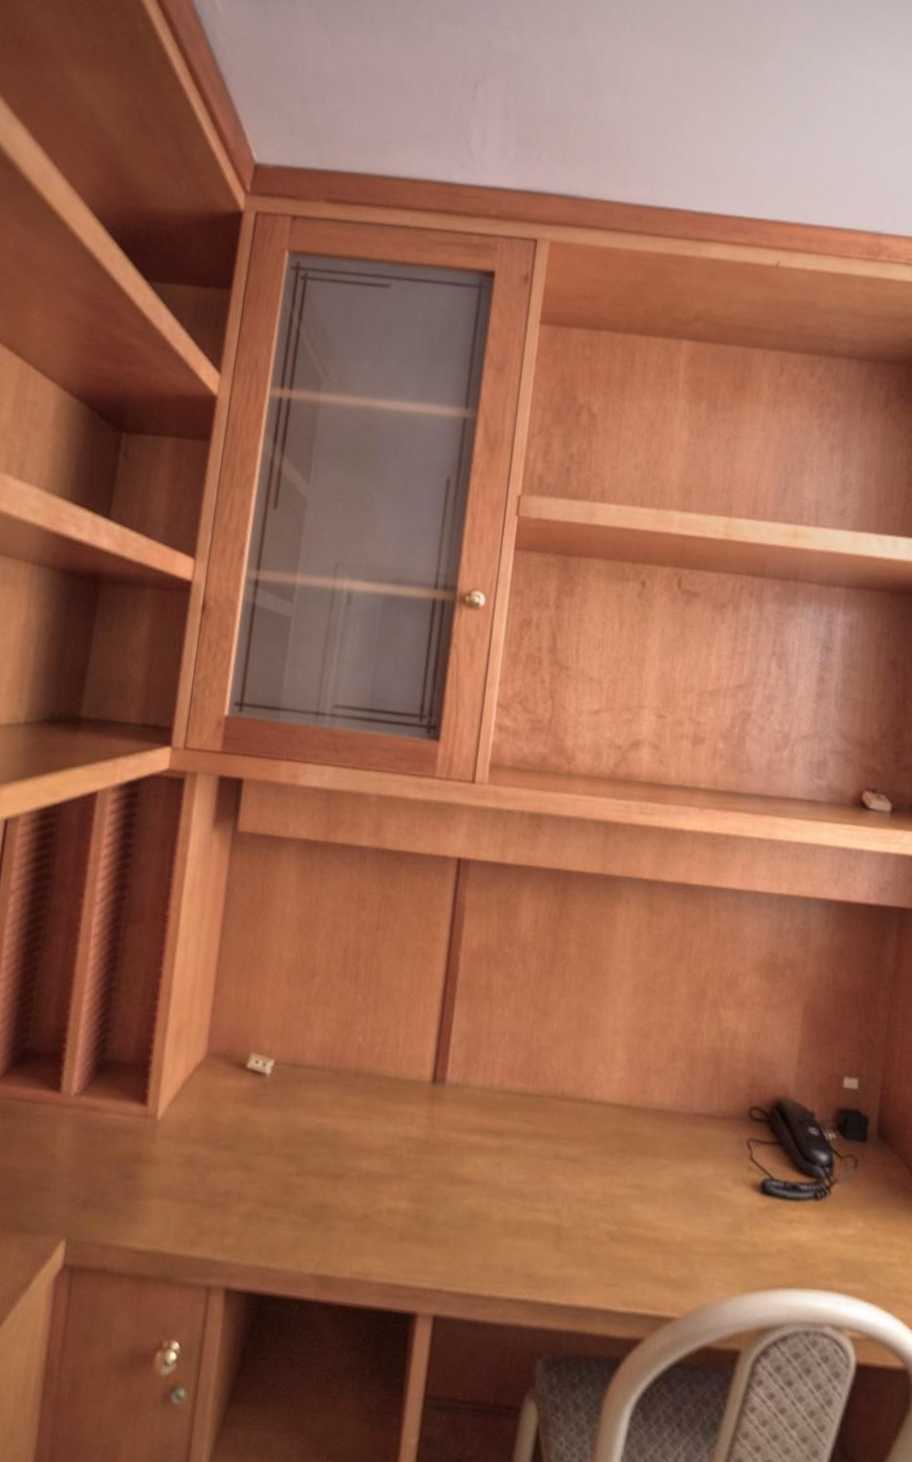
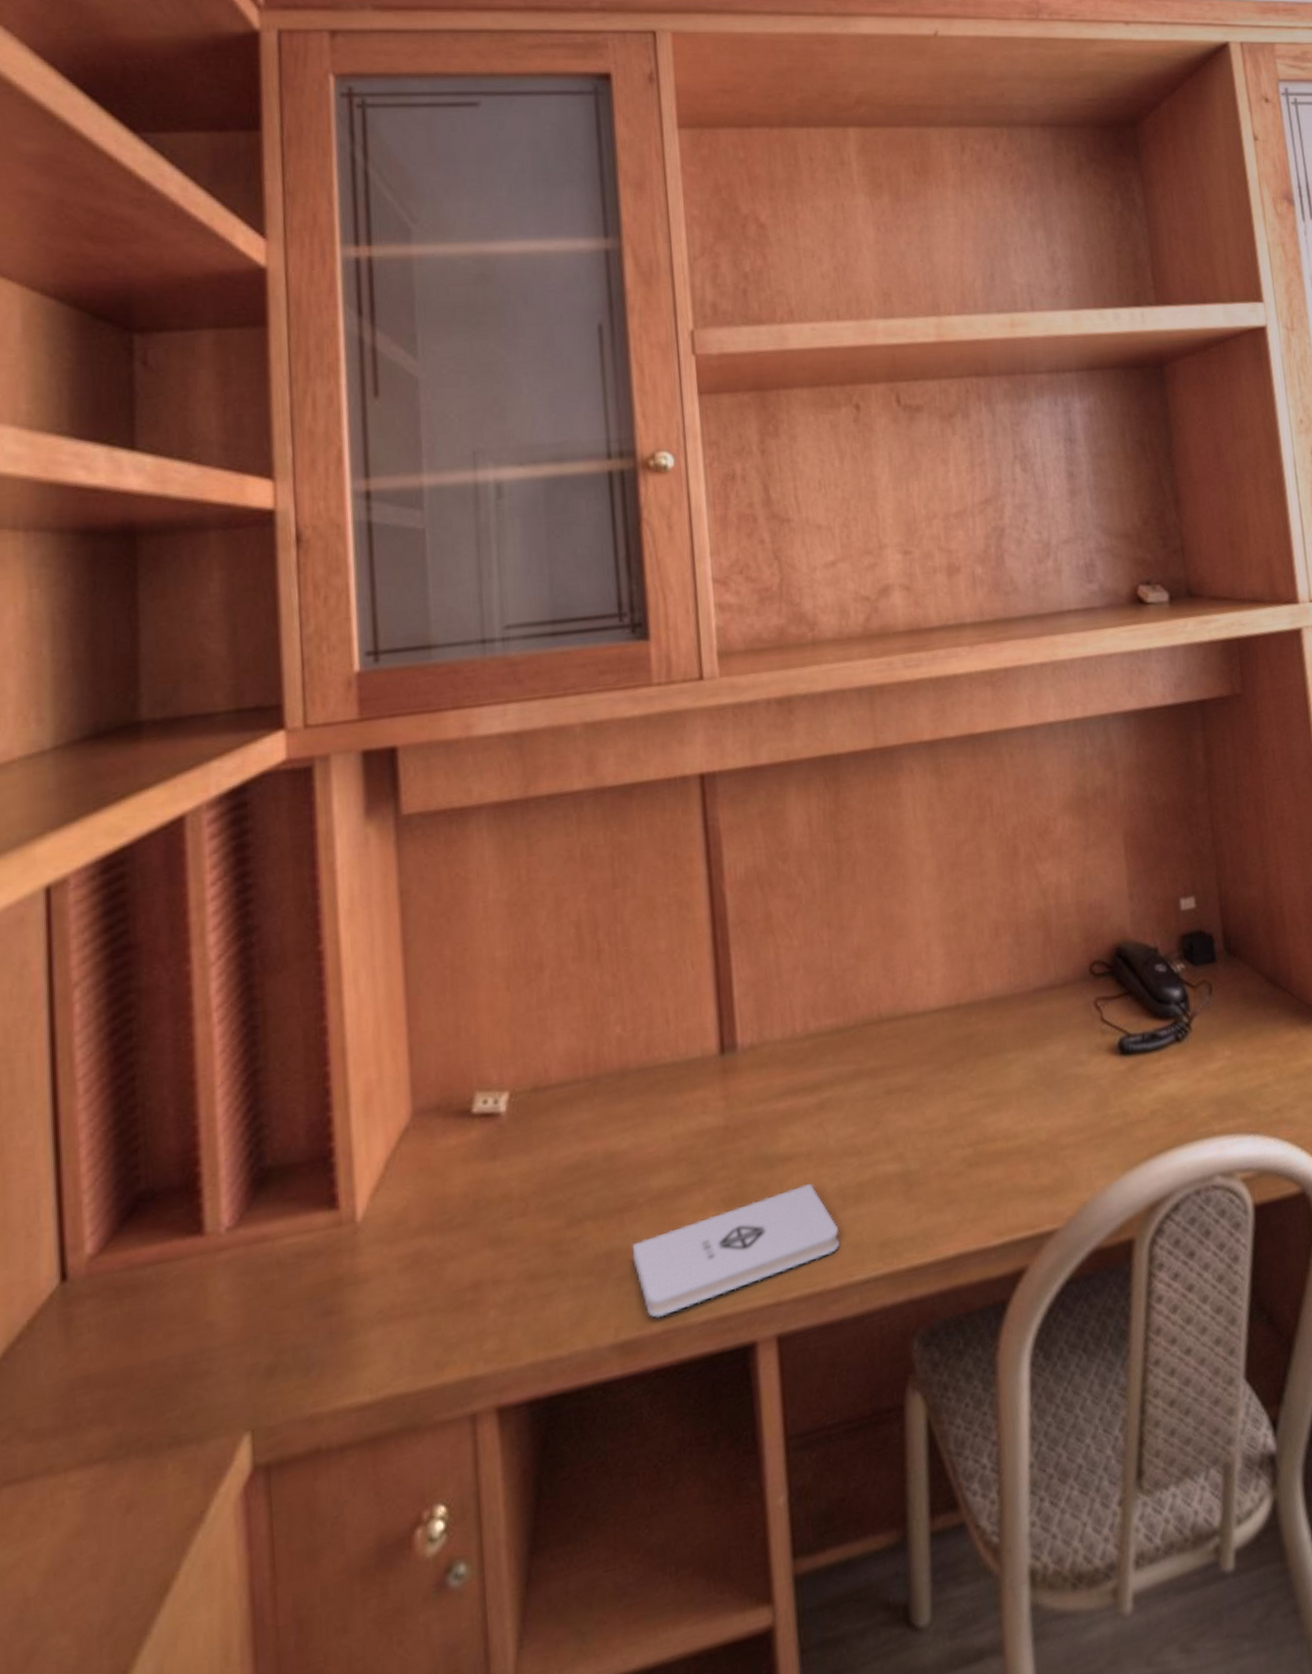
notepad: none [338,1204,496,1269] -> present [631,1183,839,1319]

